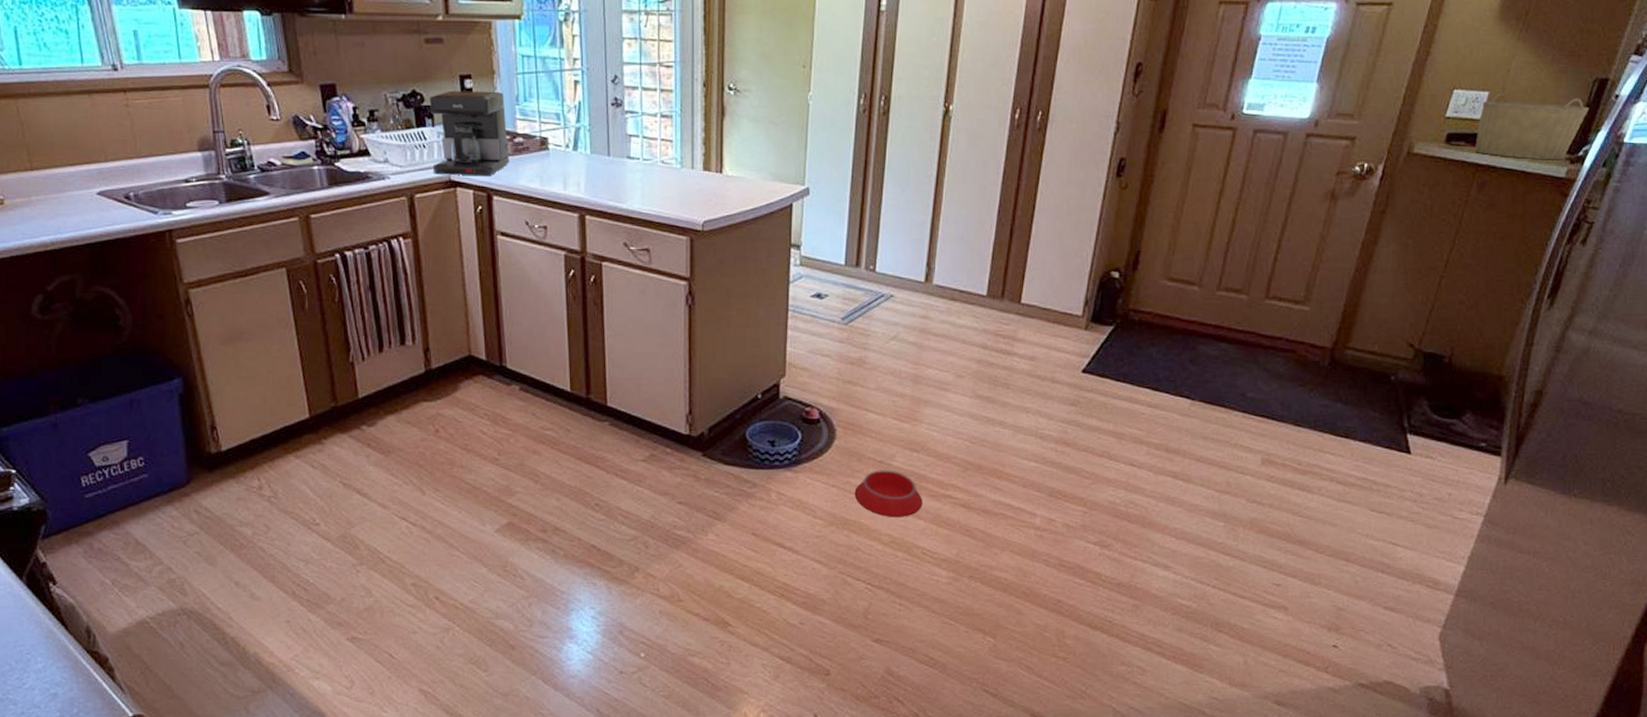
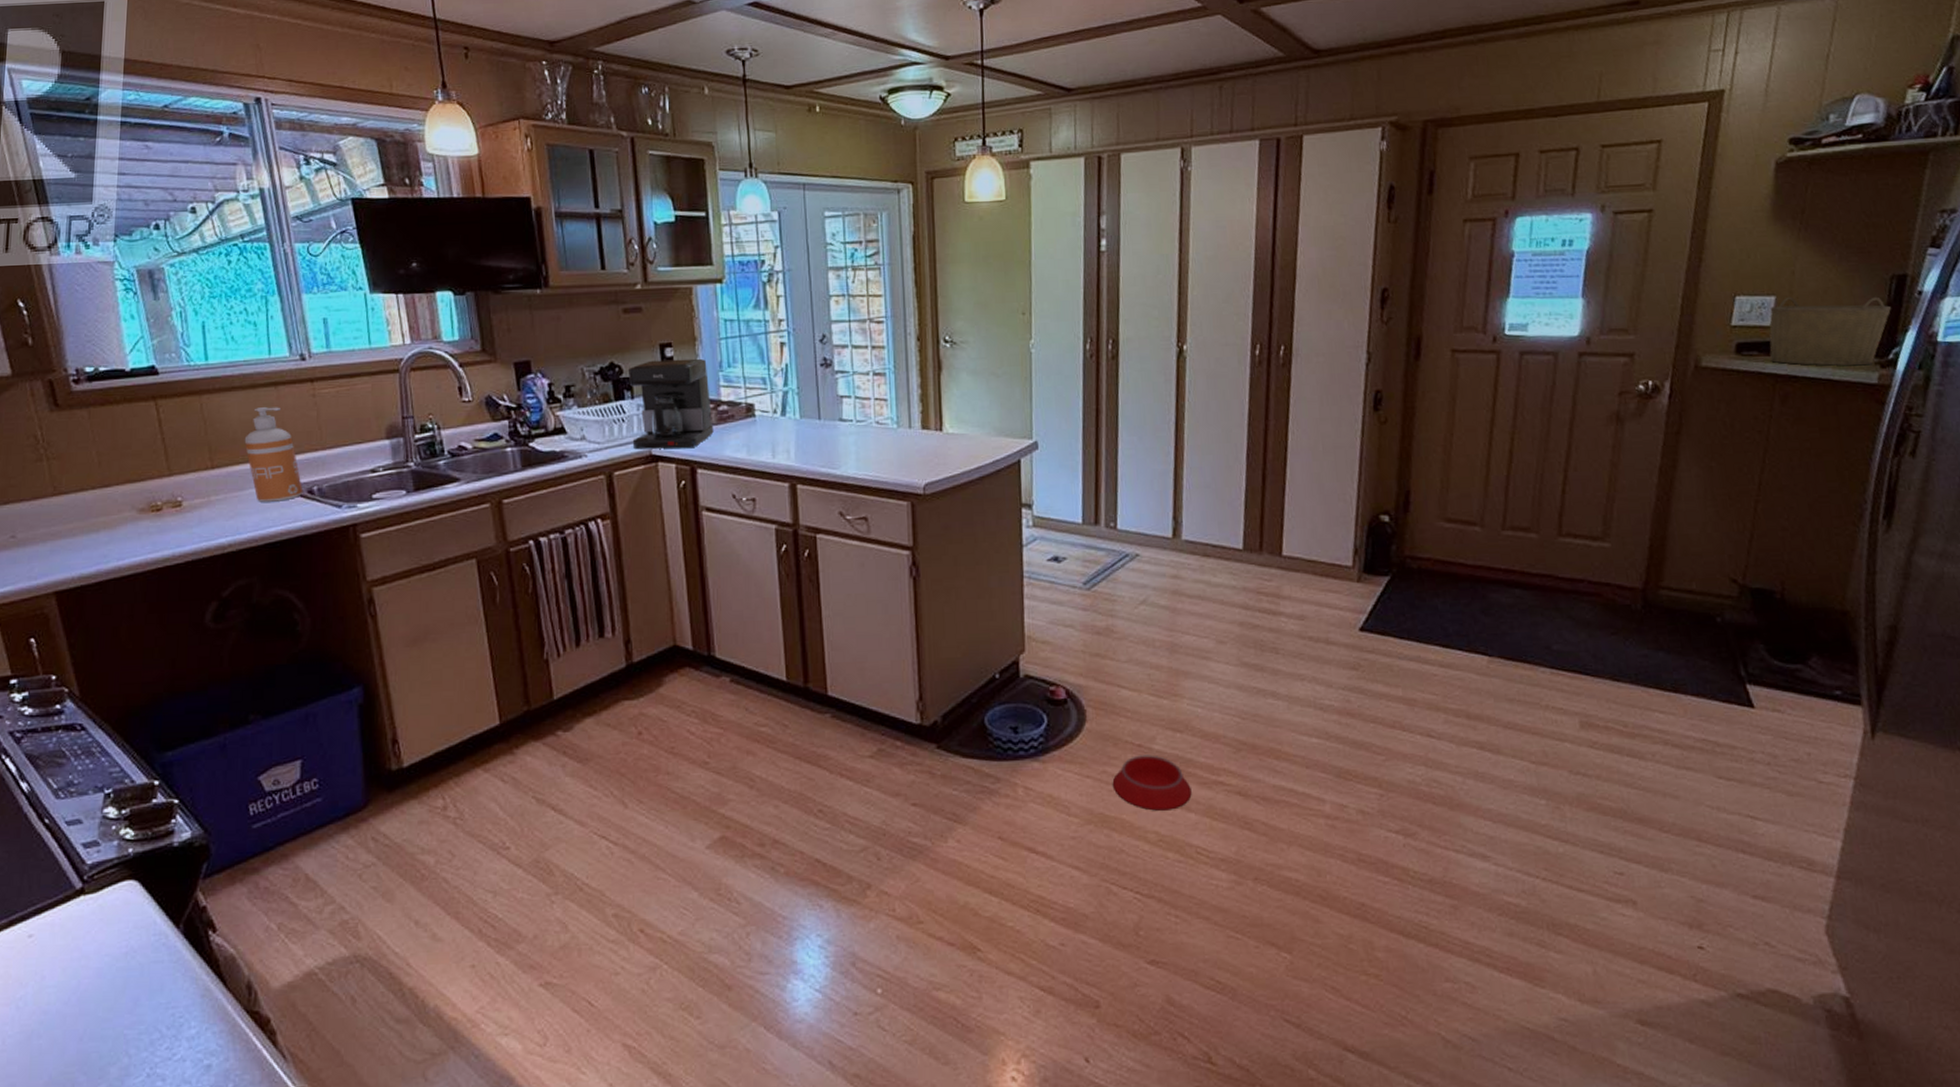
soap dispenser: none [61,114,120,205] -> present [244,407,303,502]

